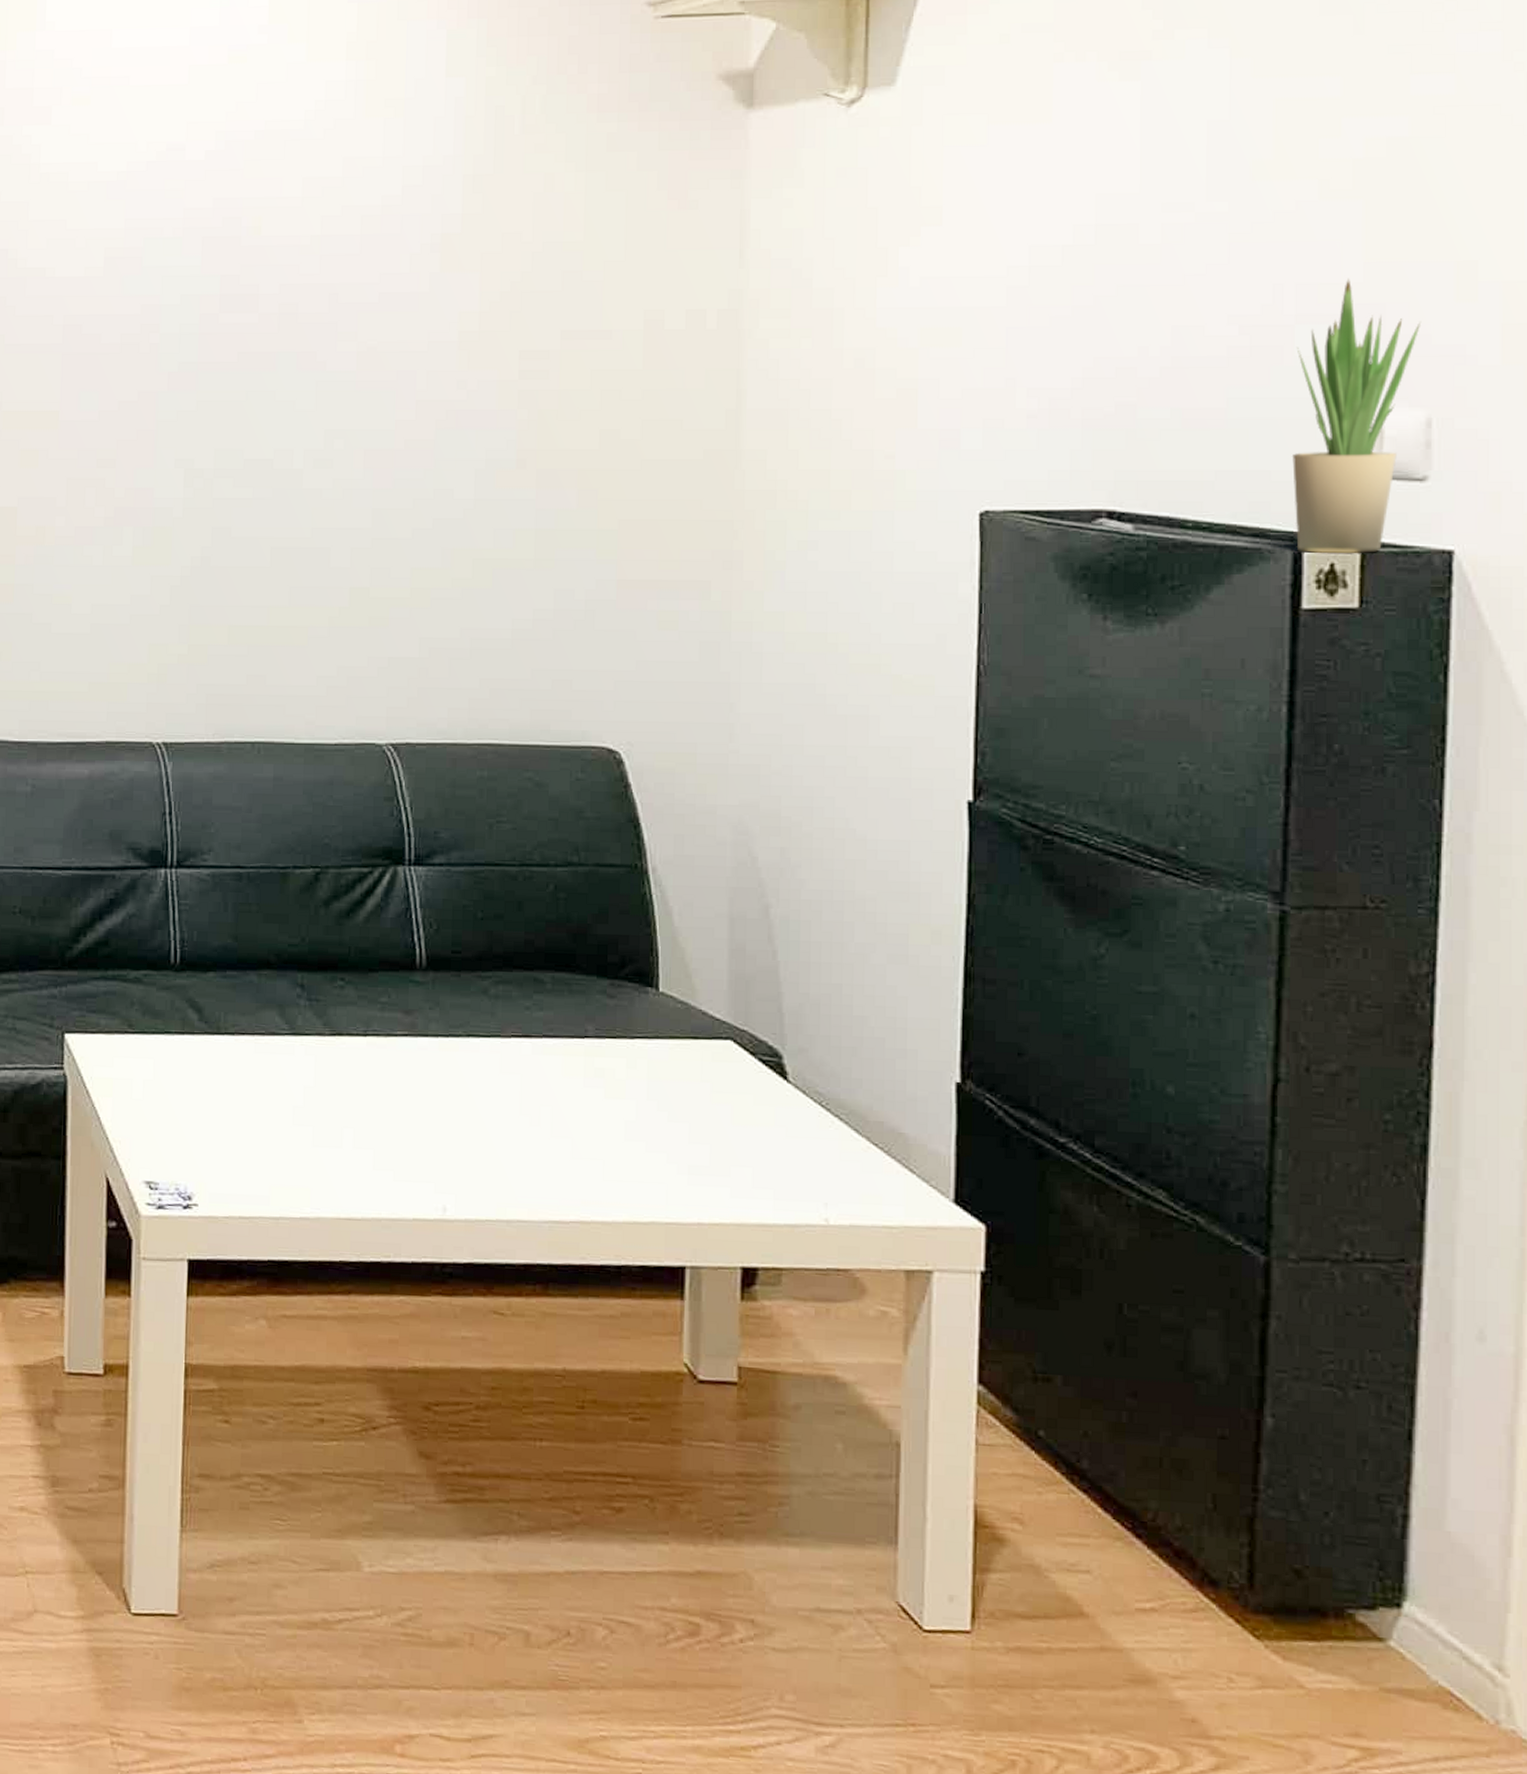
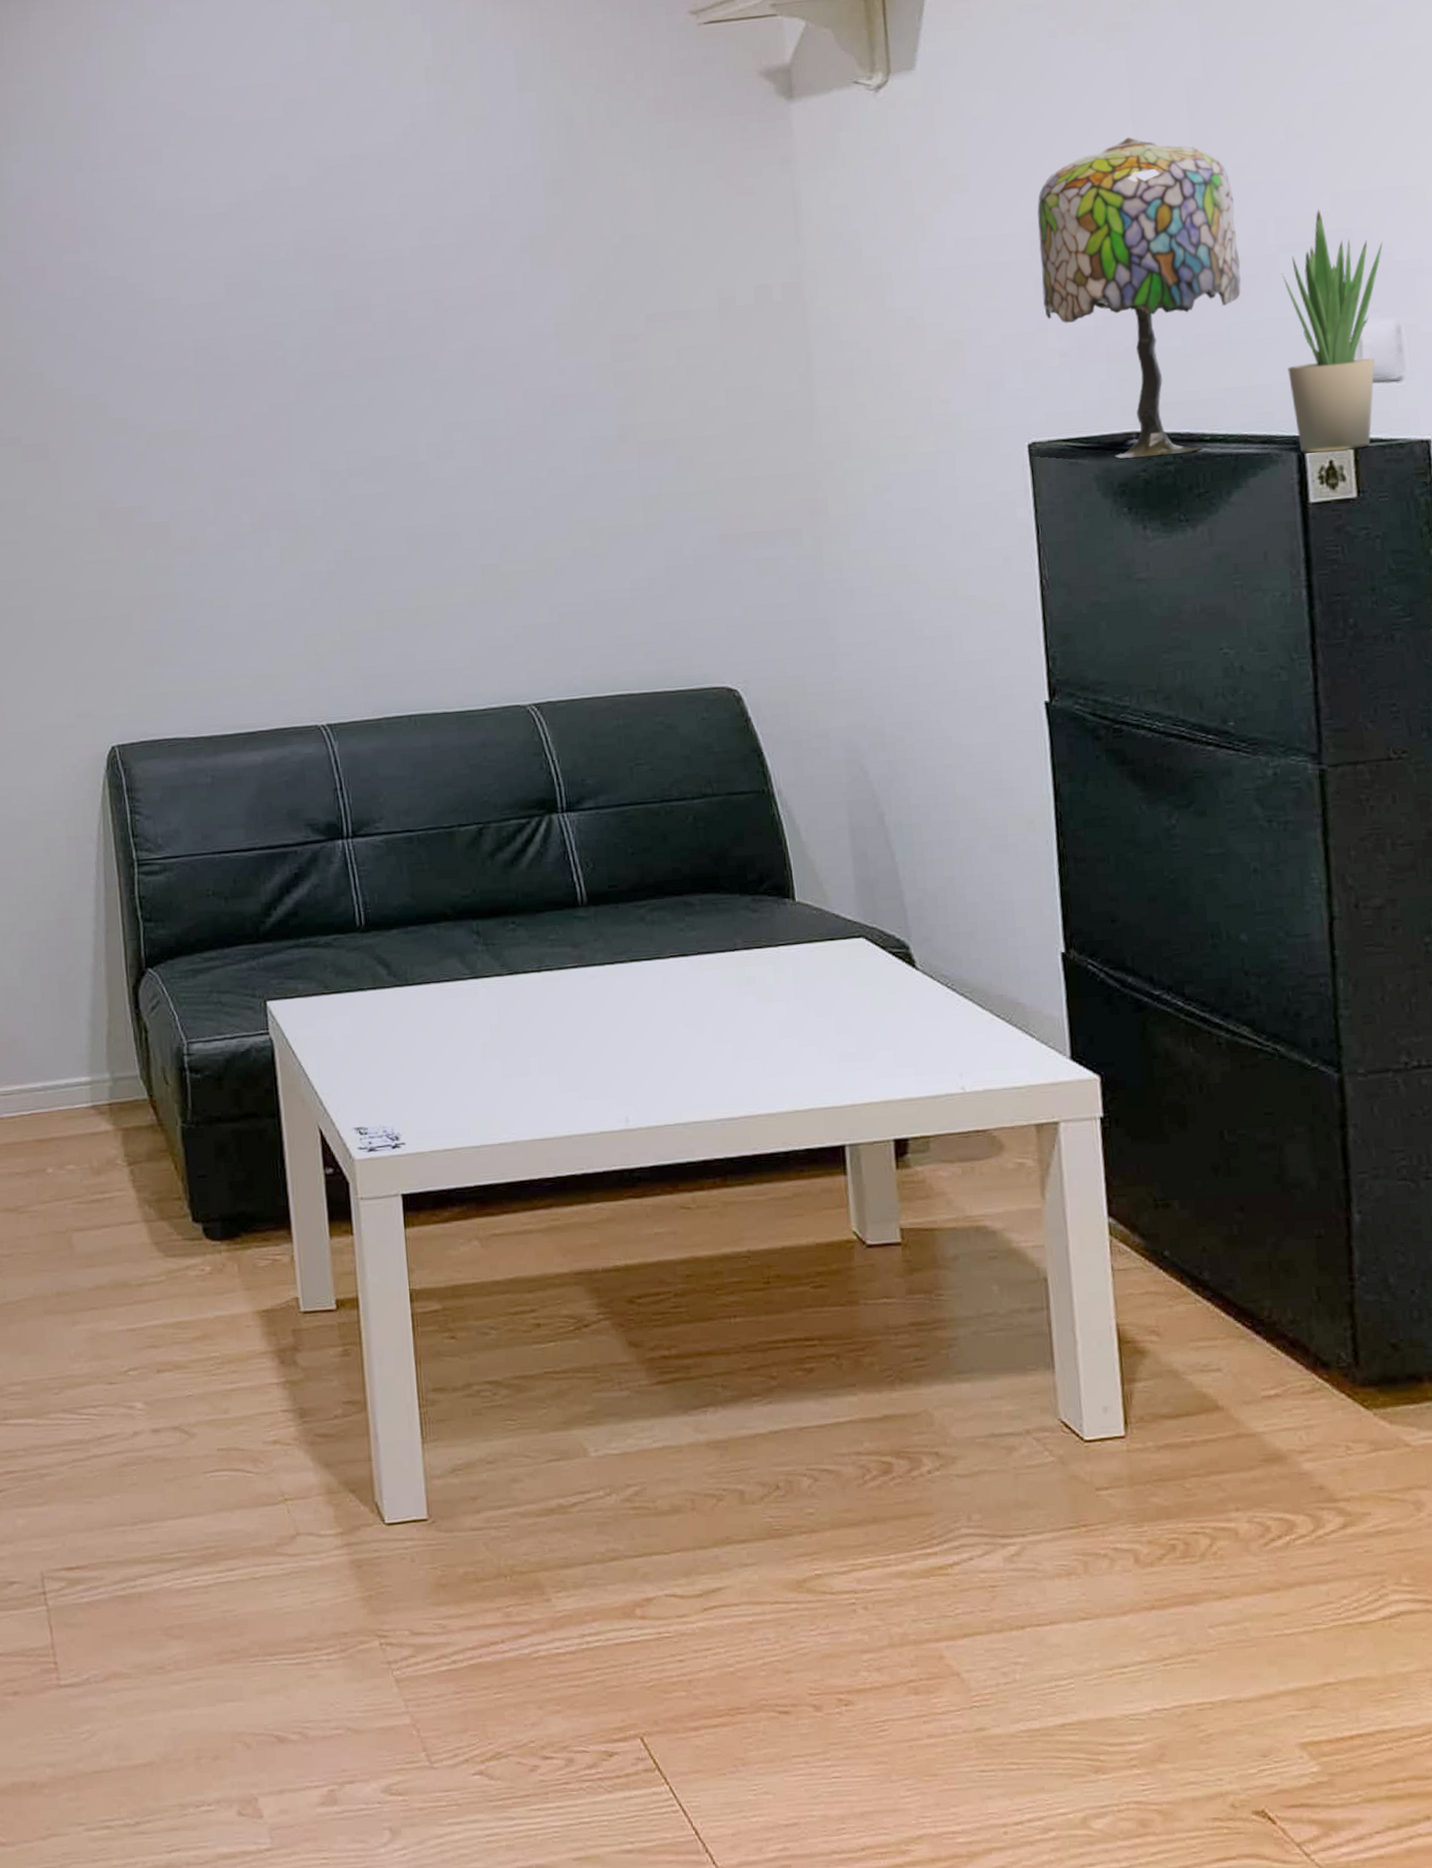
table lamp: none [1015,180,1250,540] -> present [1037,137,1241,459]

